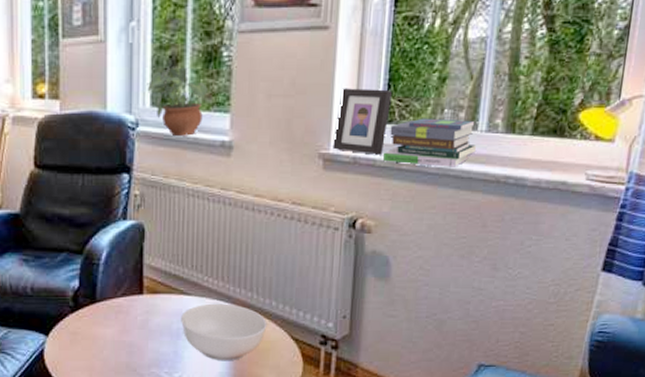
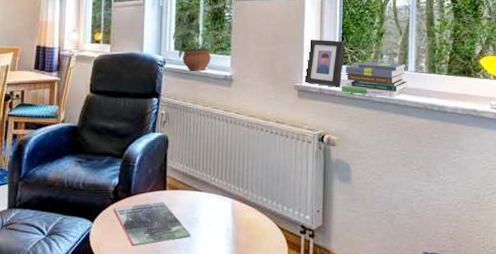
magazine: none [74,308,176,364] -> present [113,201,190,246]
bowl: present [181,303,267,360] -> none [194,198,260,245]

